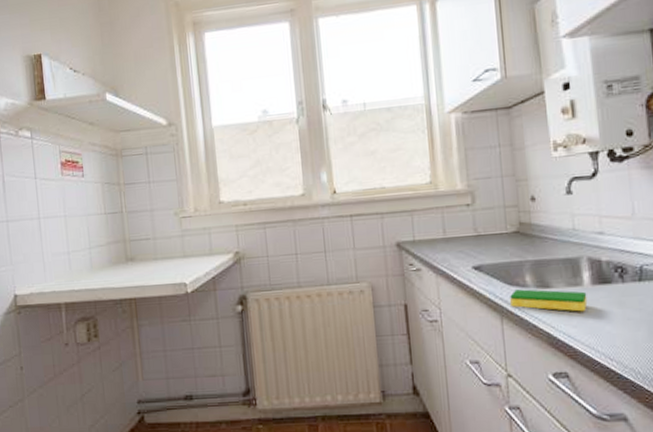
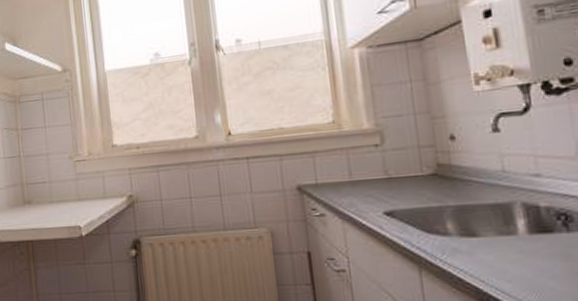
dish sponge: present [510,289,588,312] -> none [429,237,524,265]

